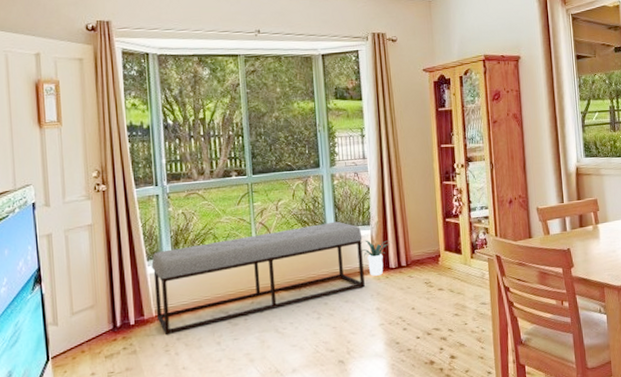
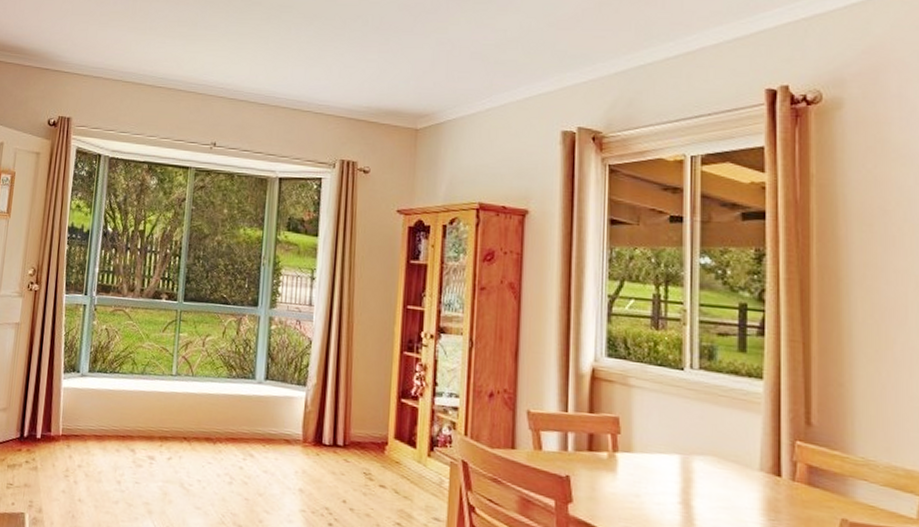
bench: present [151,221,365,336] -> none [62,365,295,460]
potted plant: present [360,240,393,276] -> none [291,403,330,450]

